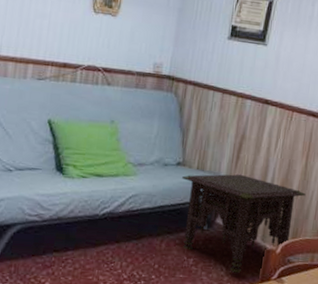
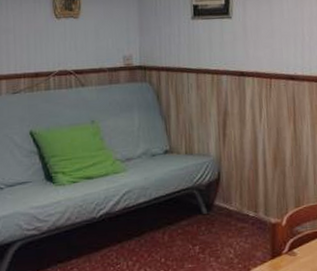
side table: present [182,174,306,274] -> none [172,151,301,254]

